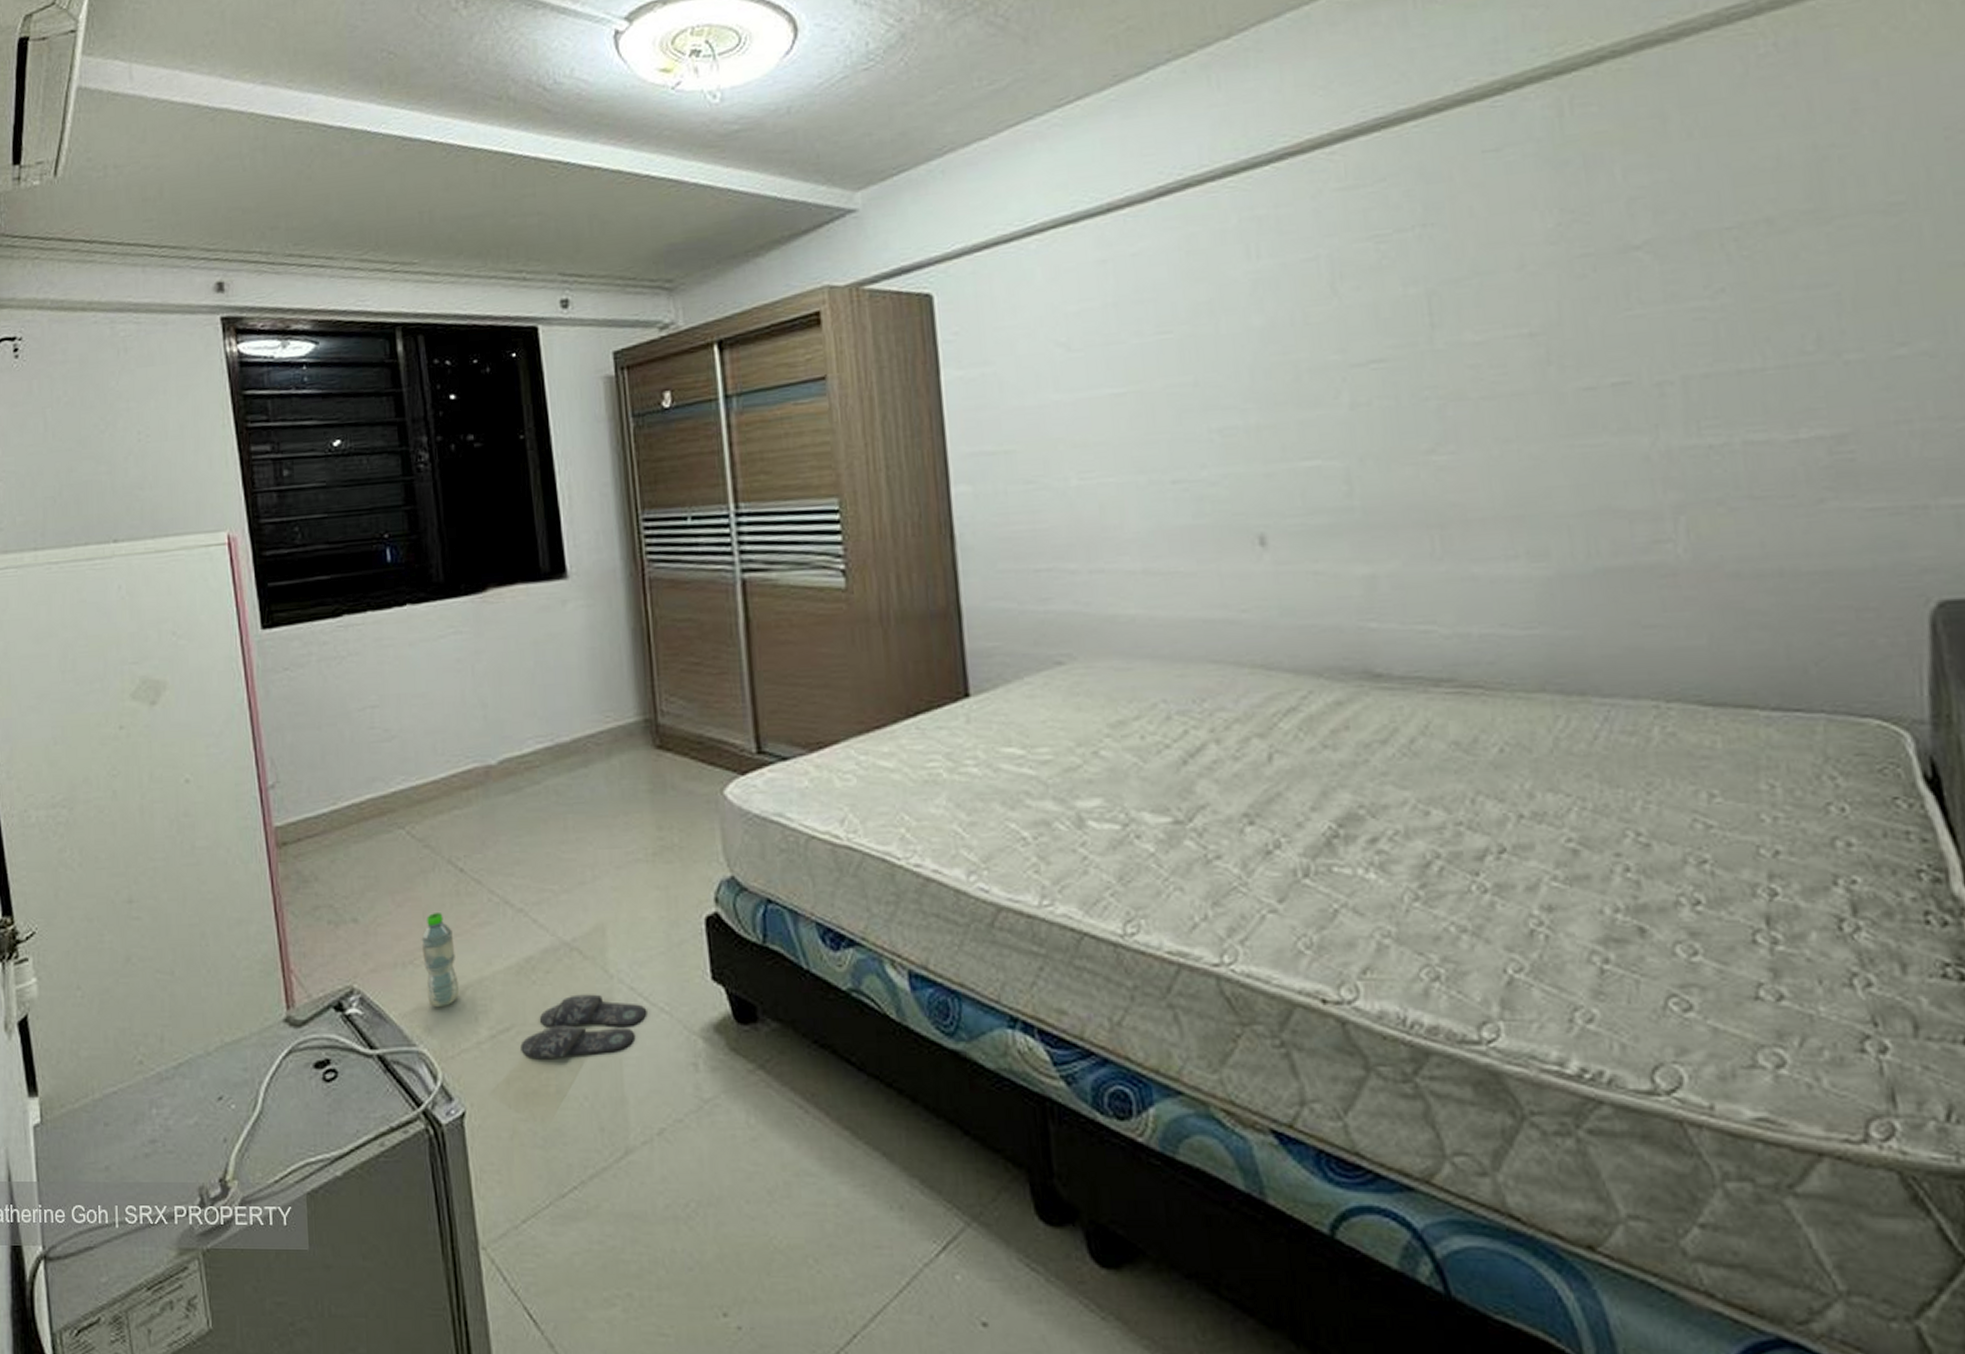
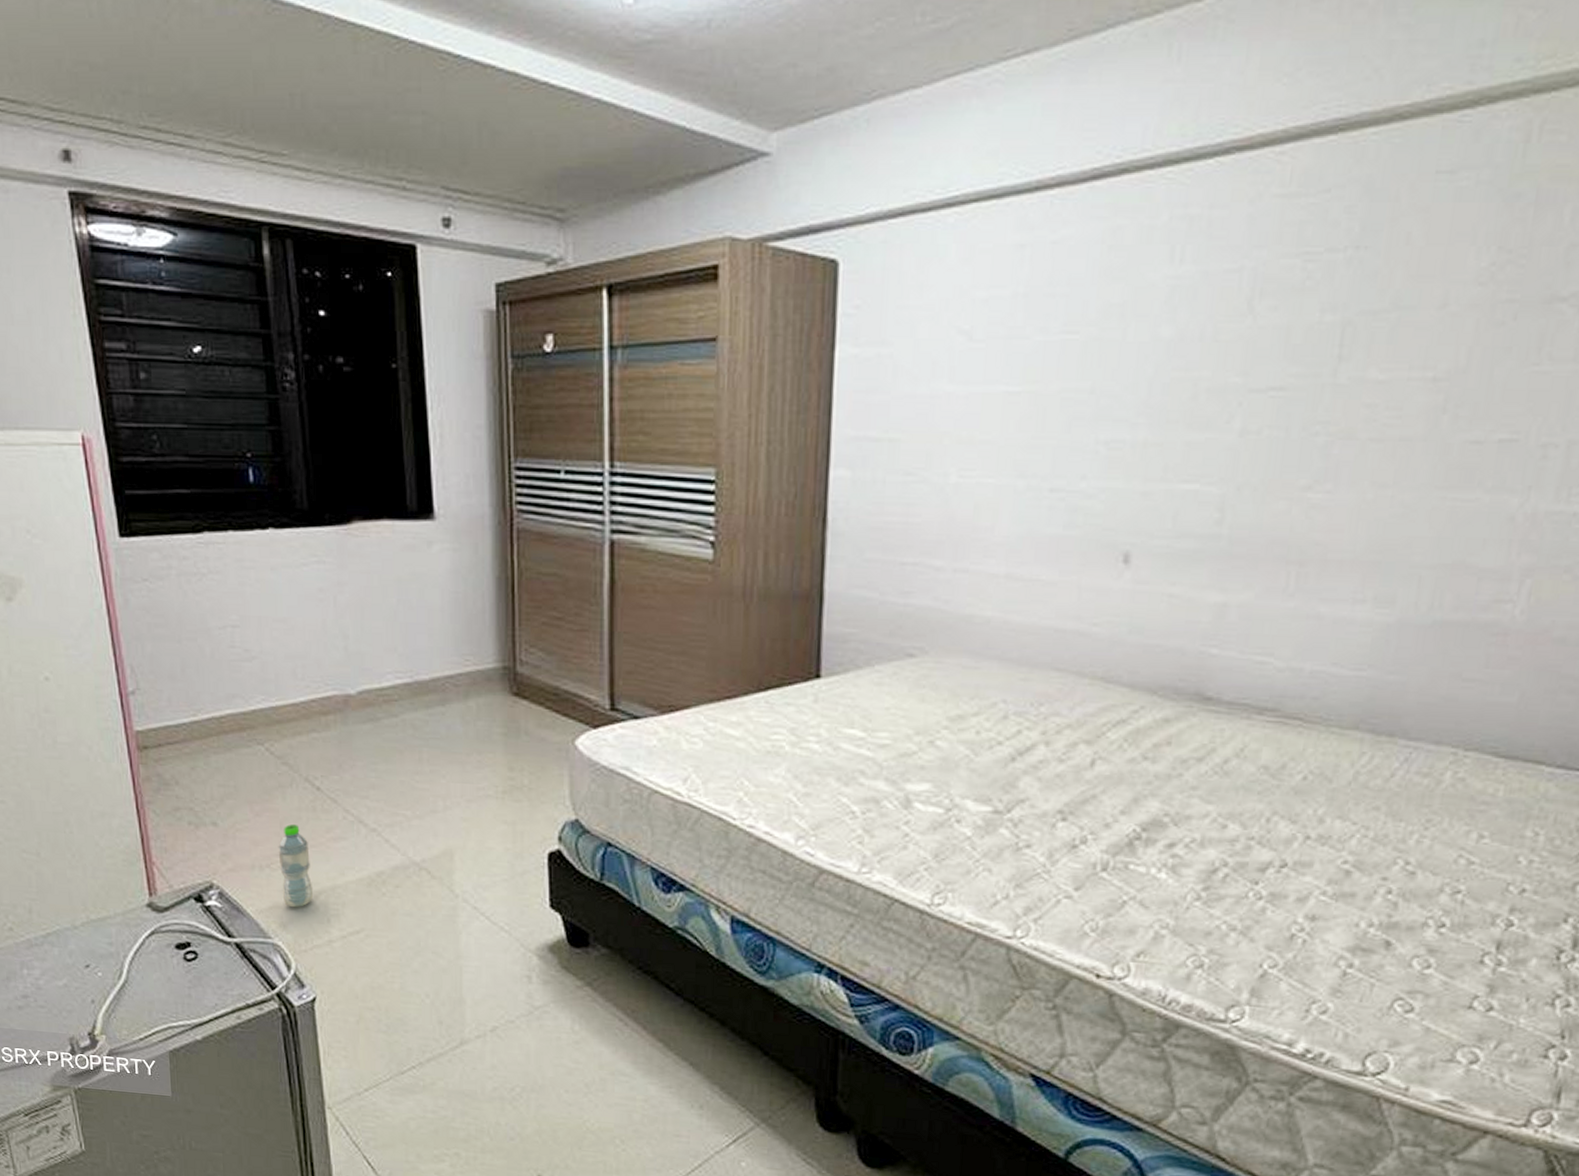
slippers: present [520,994,647,1061] -> none [369,908,488,962]

